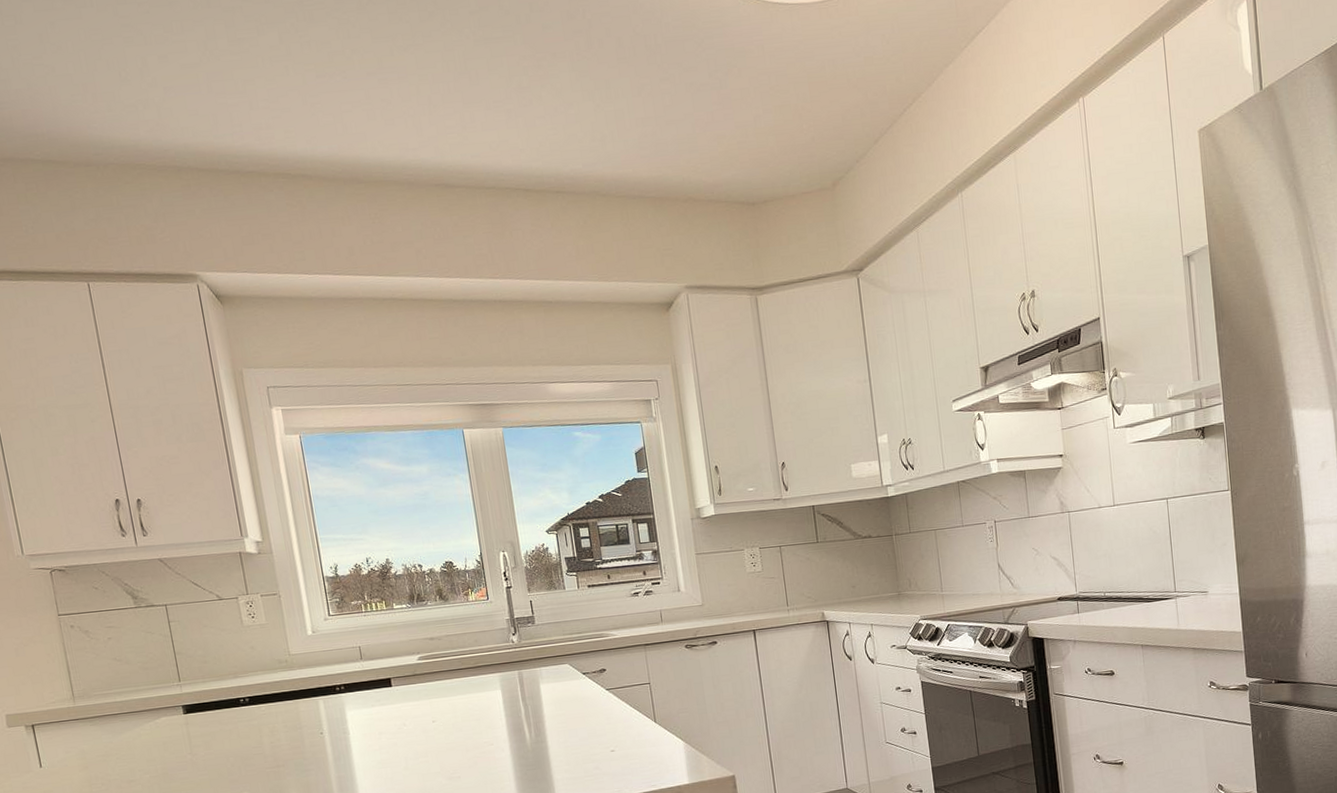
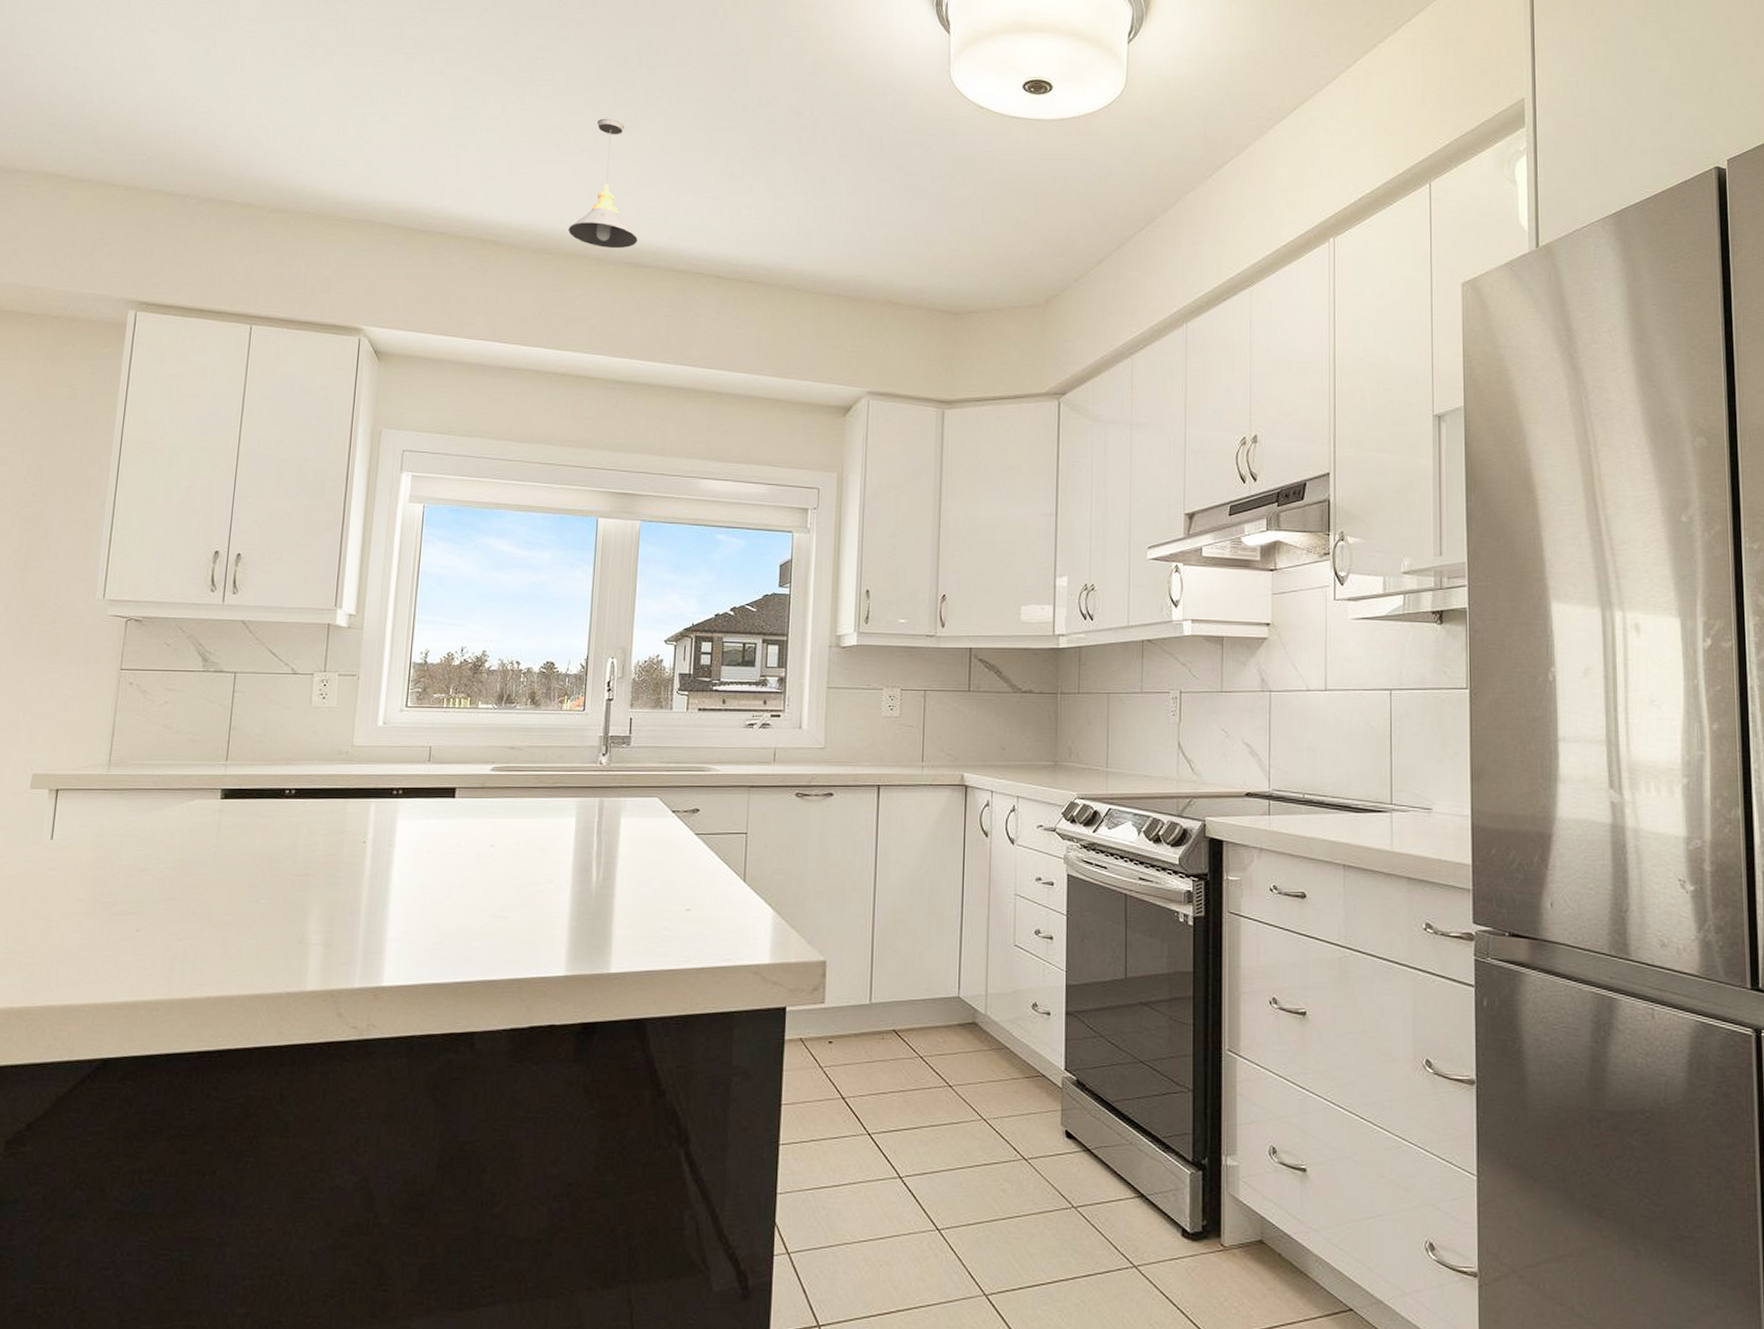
pendant light: none [373,38,443,172] -> present [568,118,638,249]

